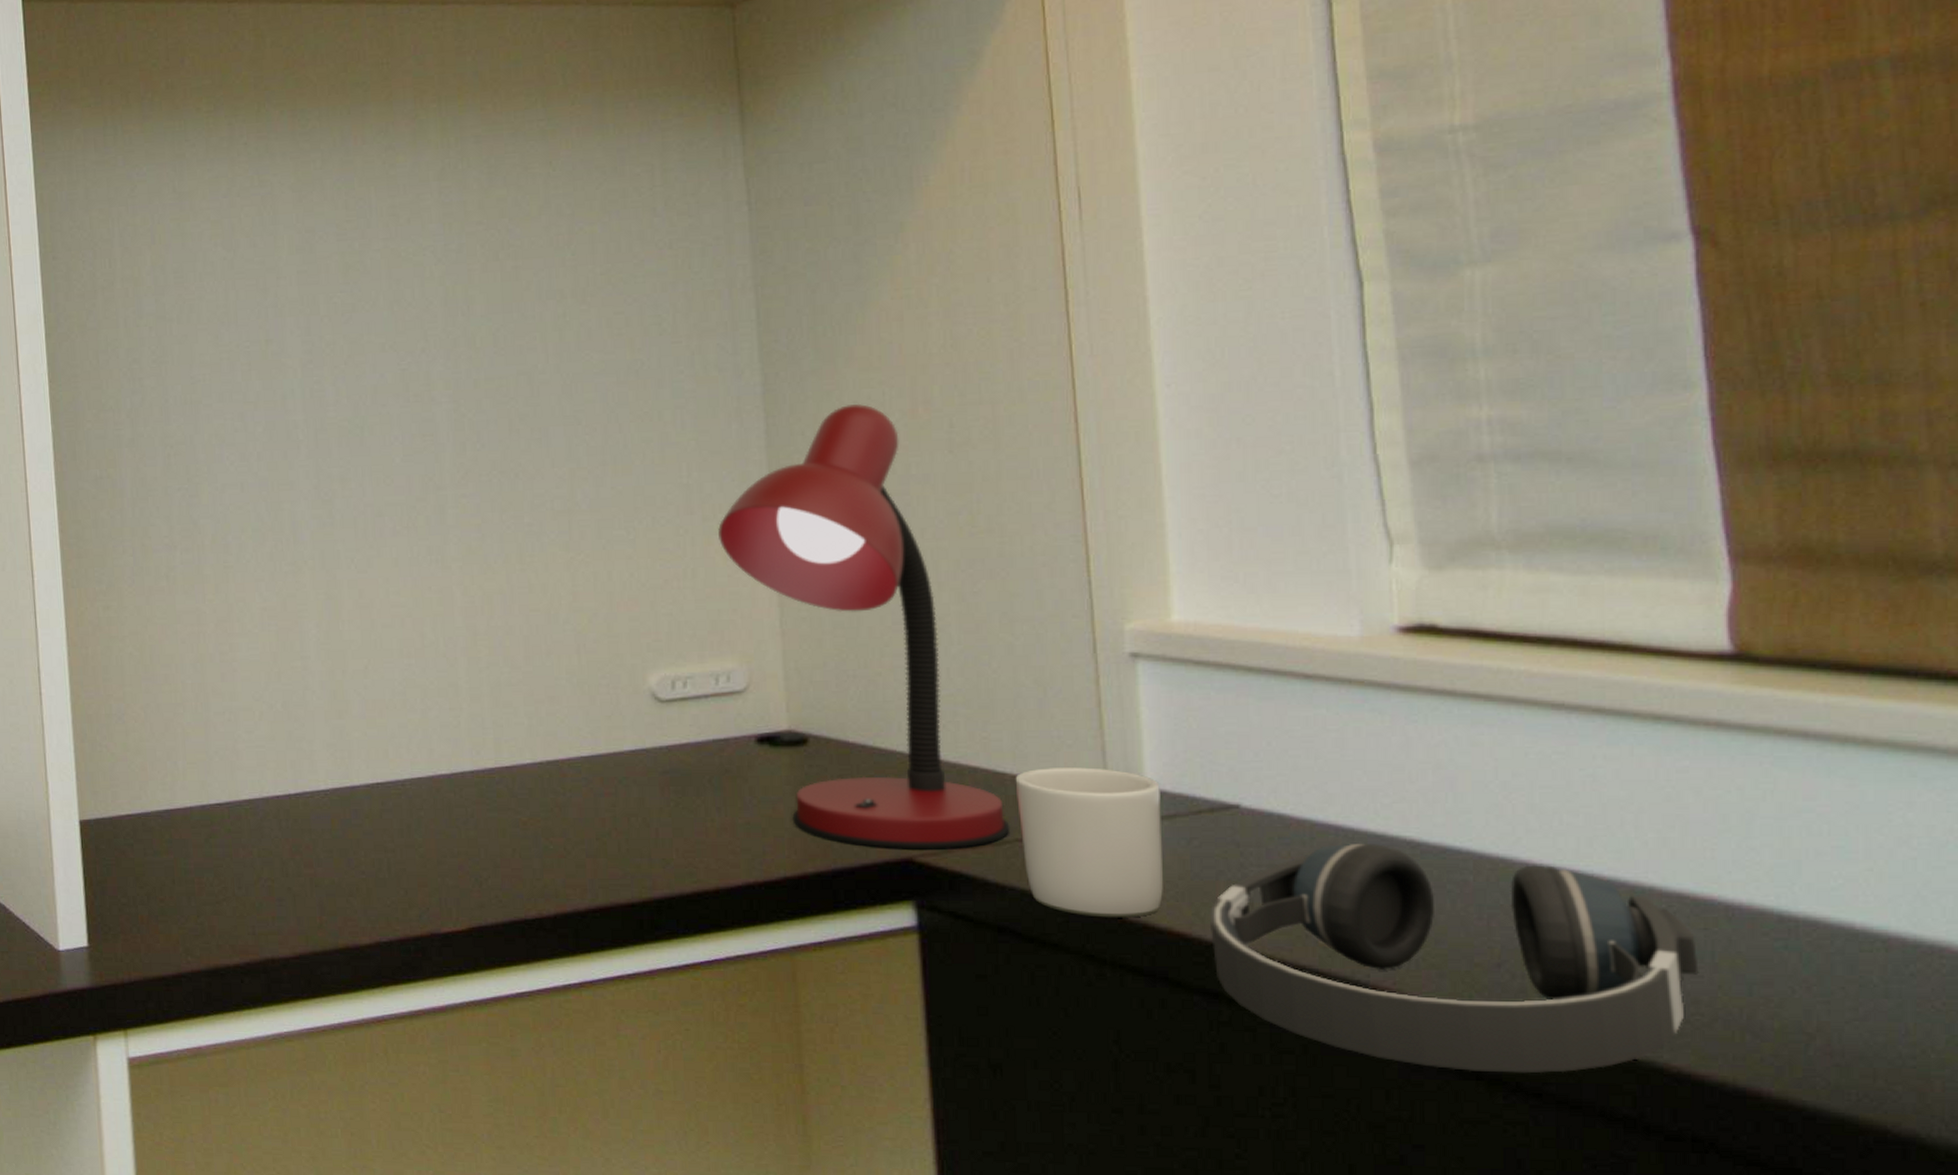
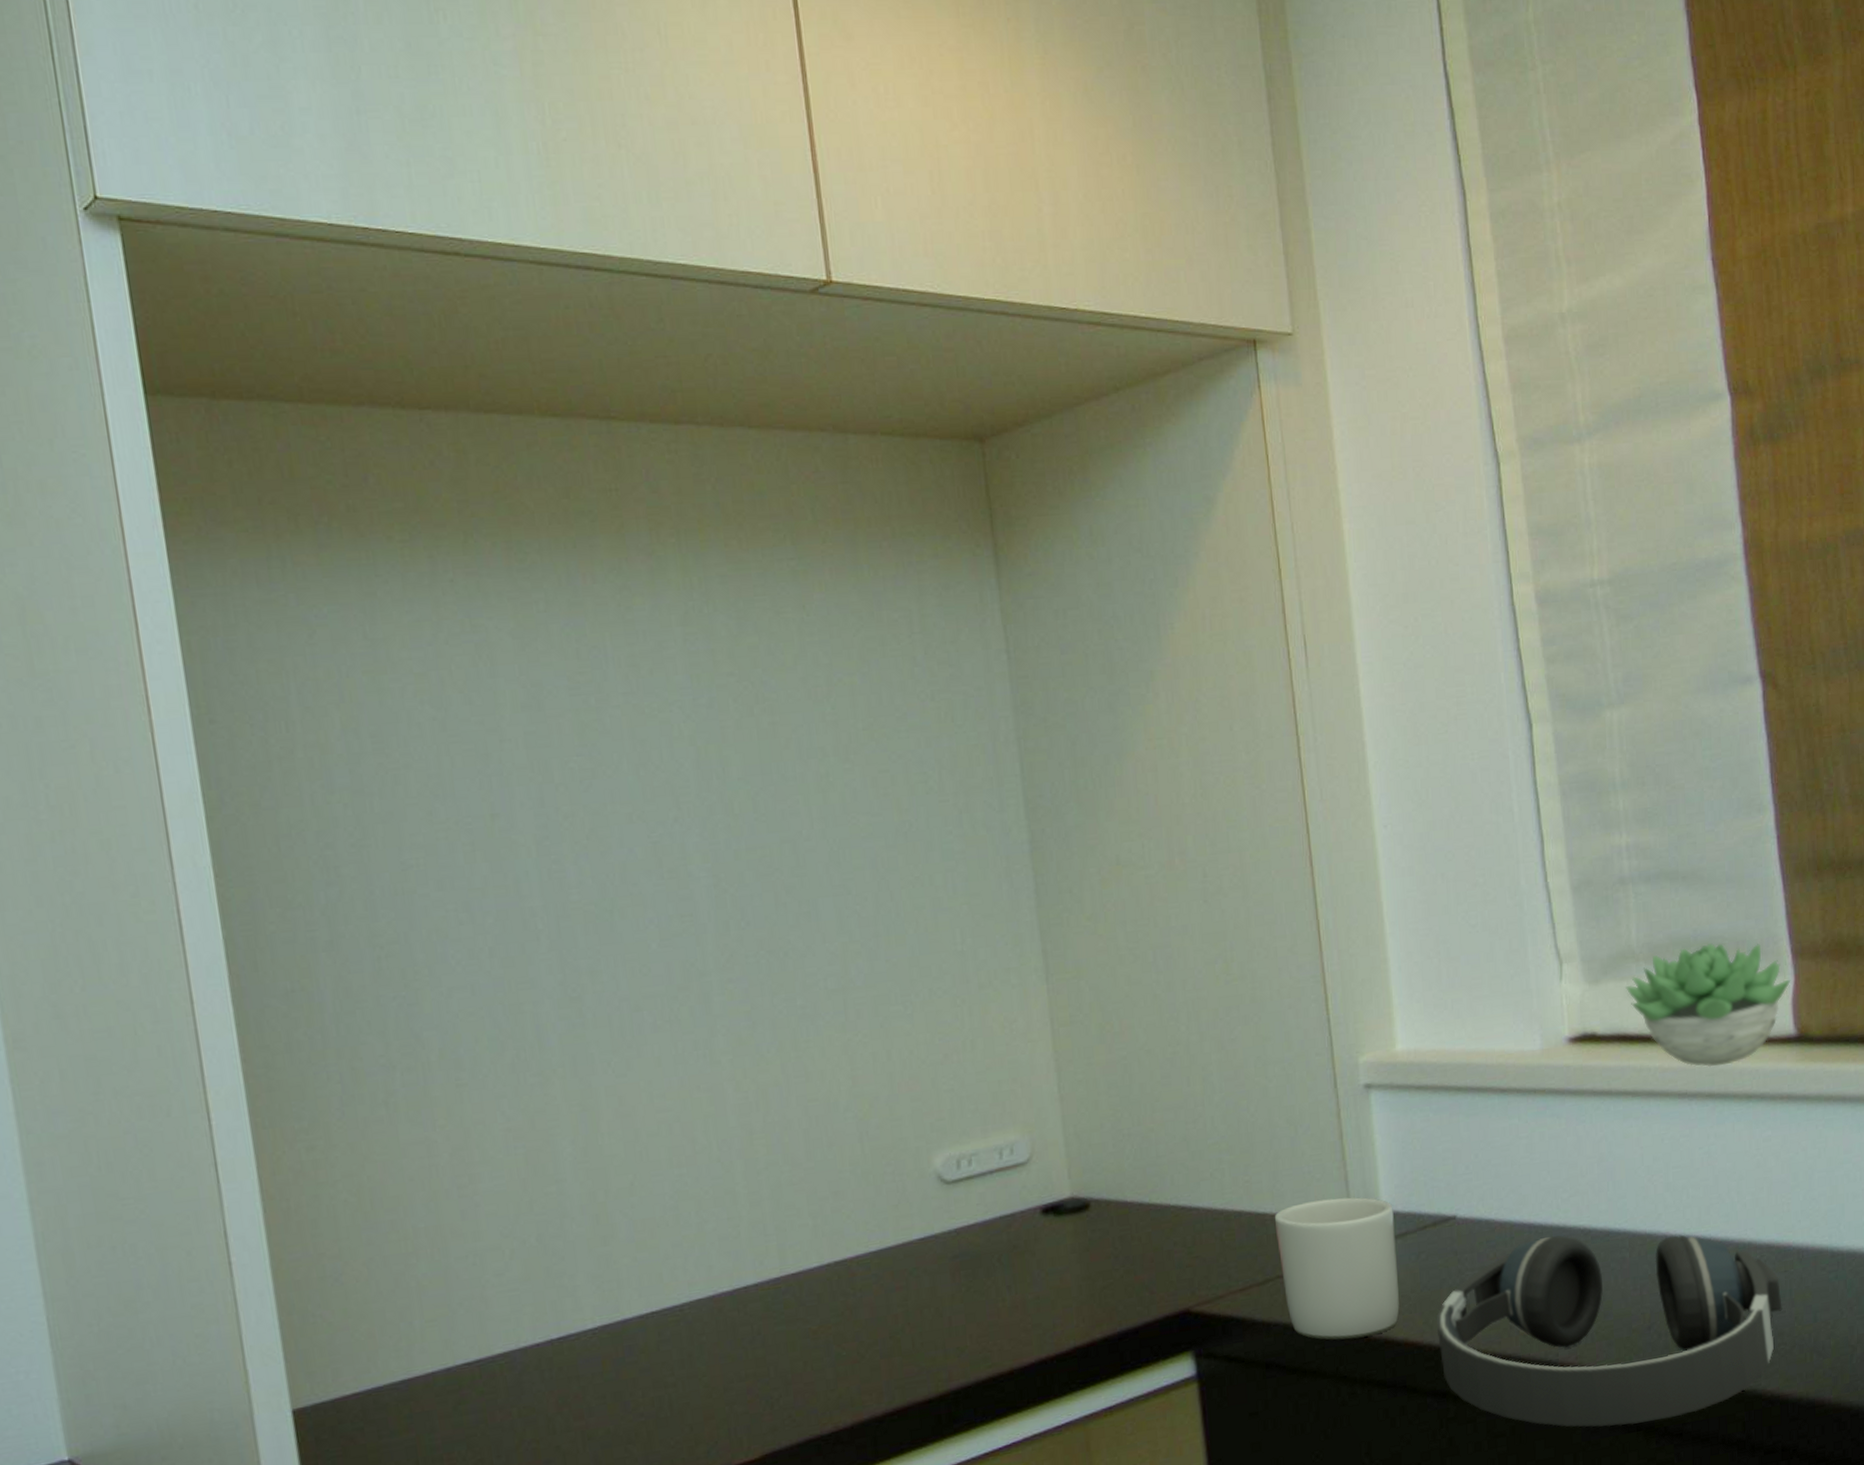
desk lamp: present [718,403,1010,849] -> none [994,857,1272,1304]
succulent plant: none [1480,535,1727,678] -> present [1625,942,1791,1068]

